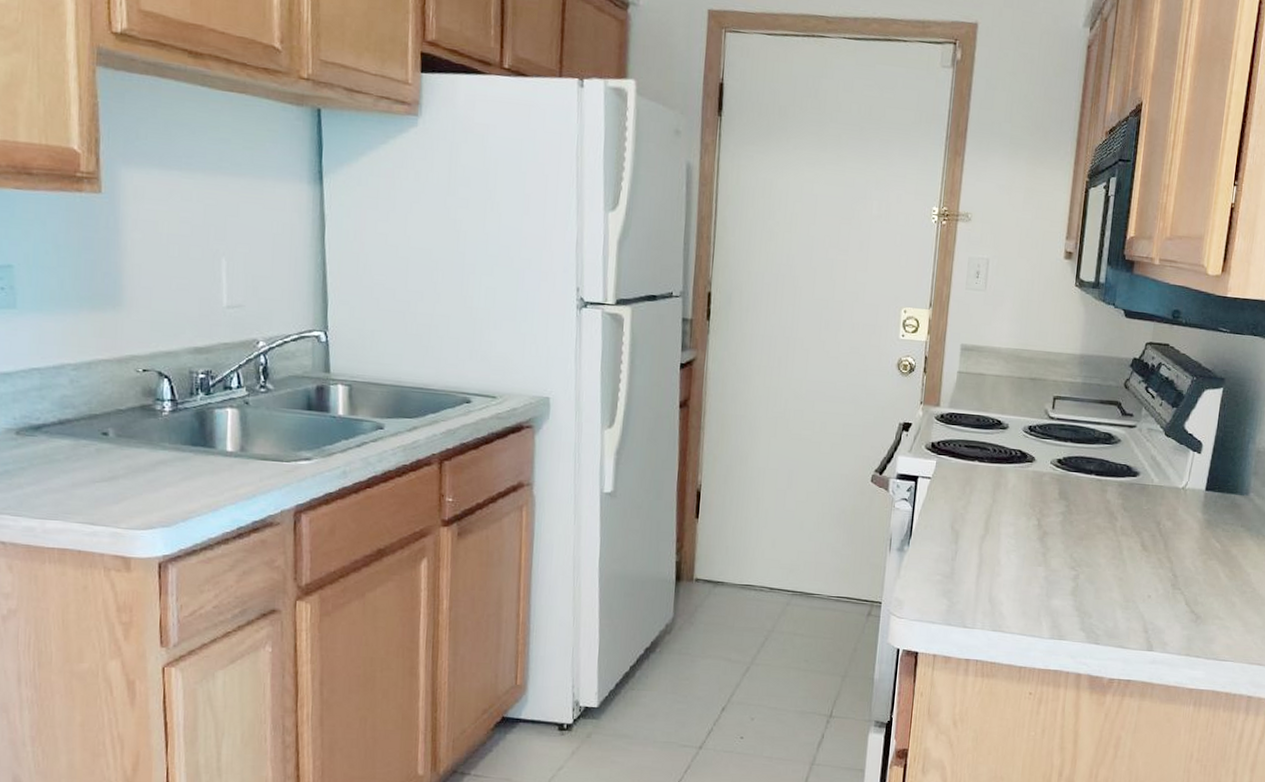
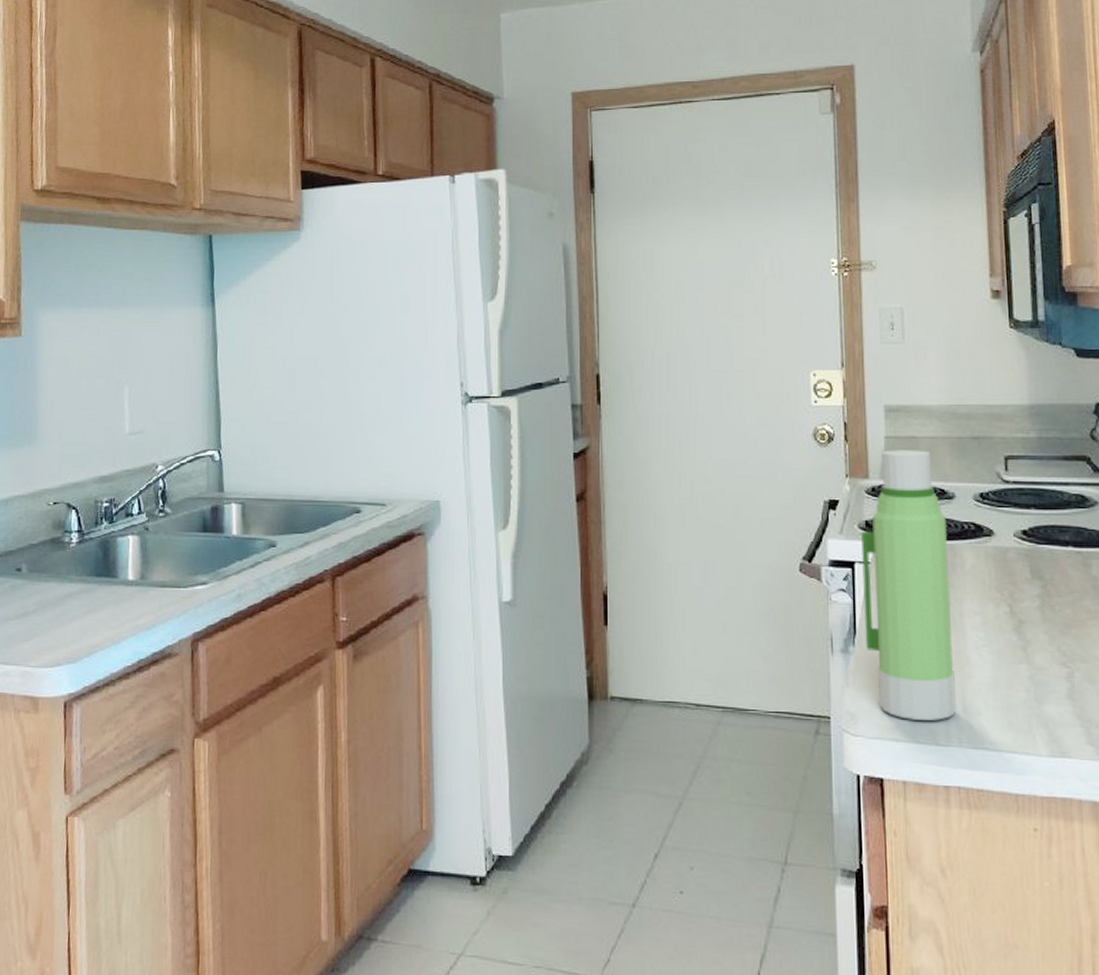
water bottle: none [918,383,999,608] -> present [861,450,956,721]

